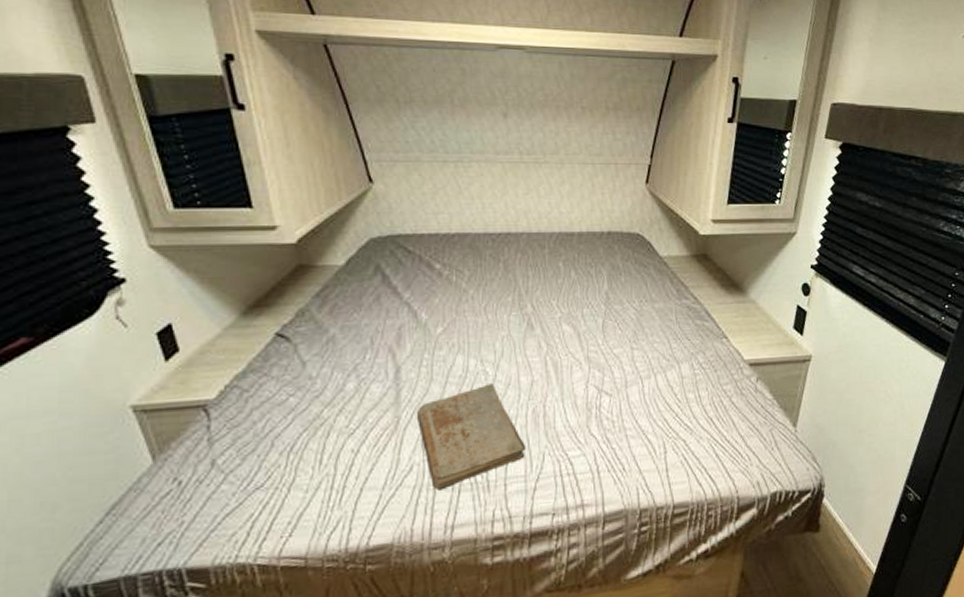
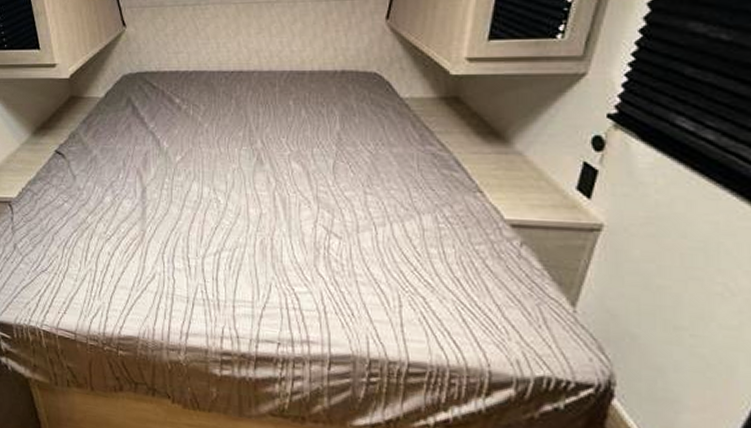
book: present [416,384,526,491] -> none [158,211,254,300]

